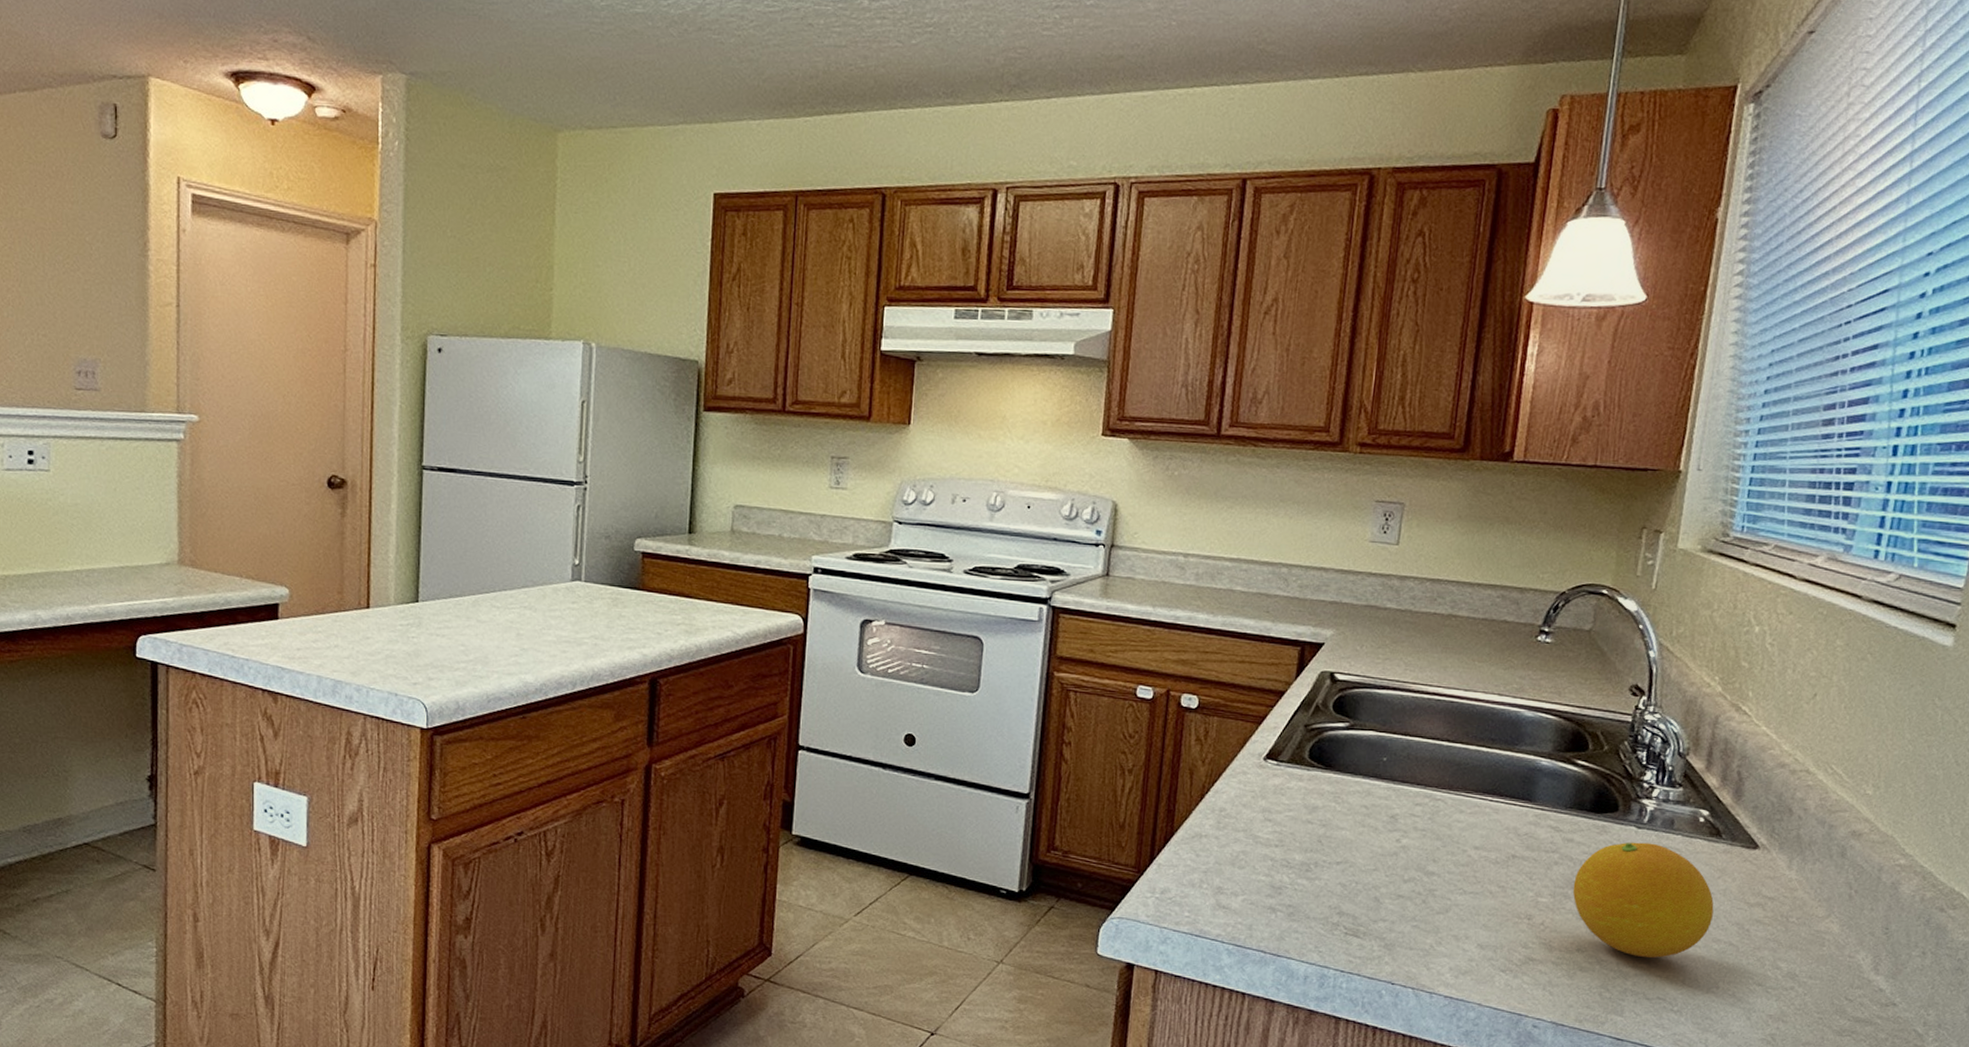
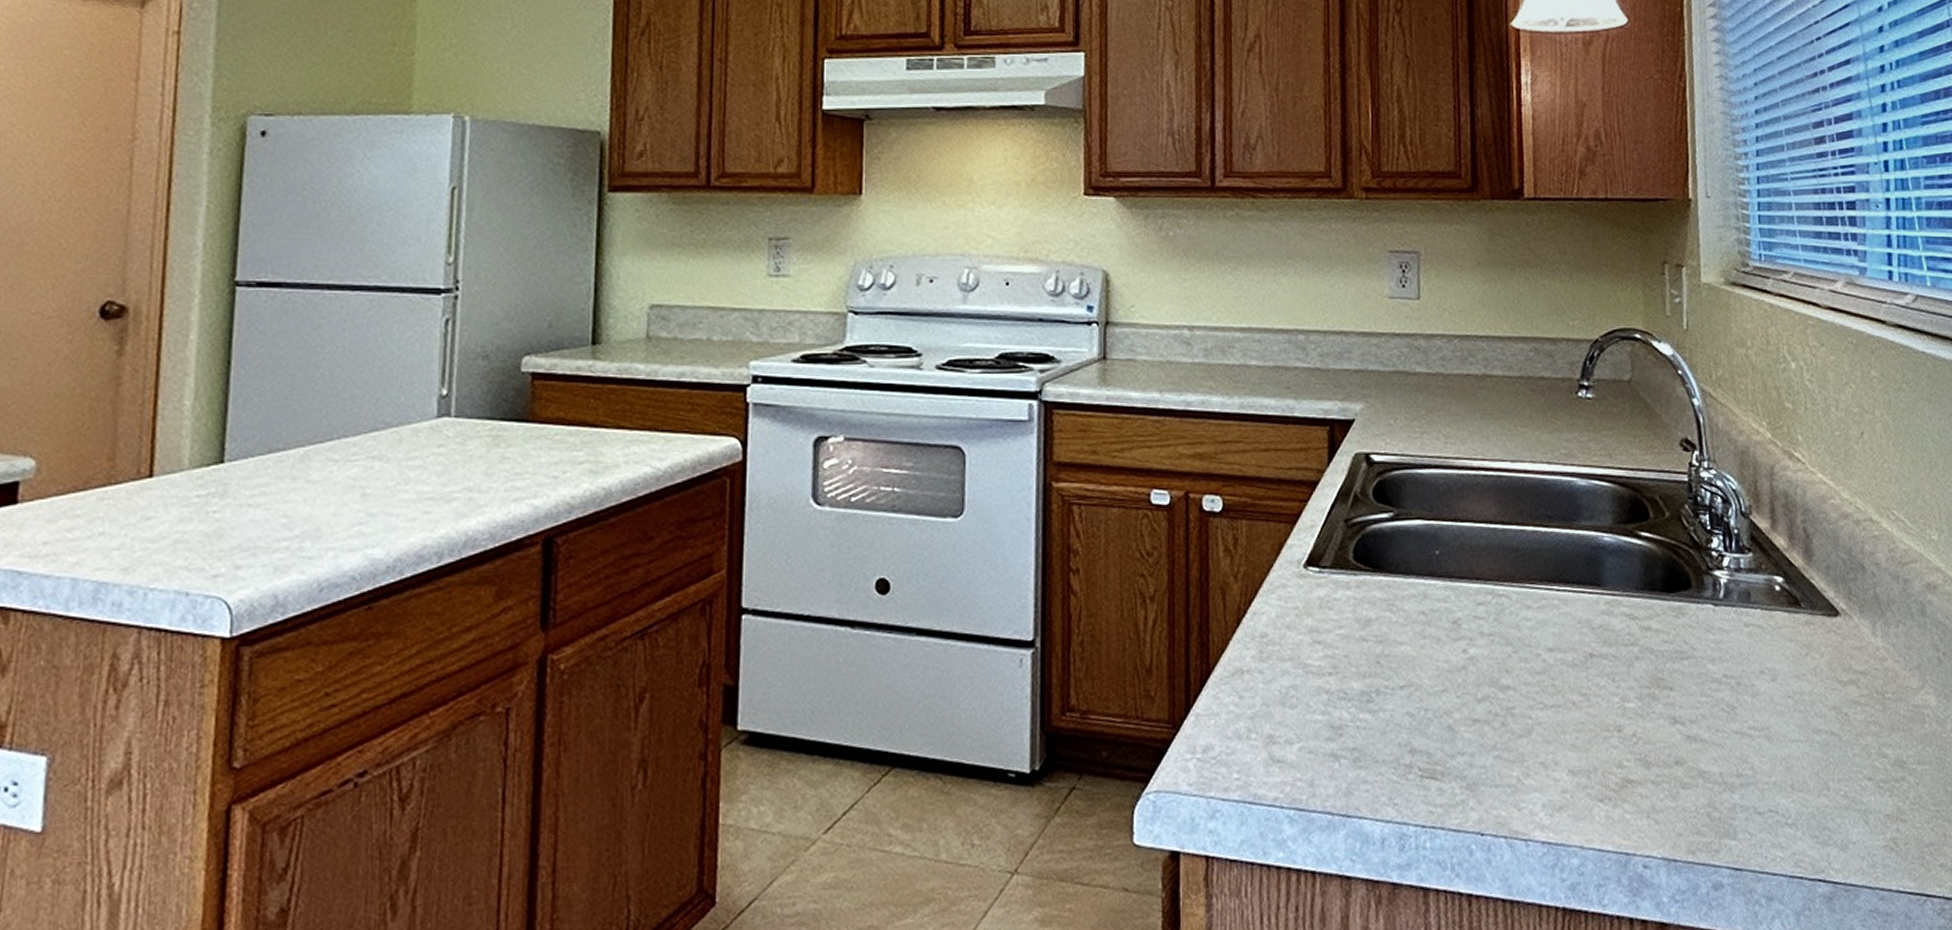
fruit: present [1572,842,1714,958] -> none [1659,621,1809,762]

